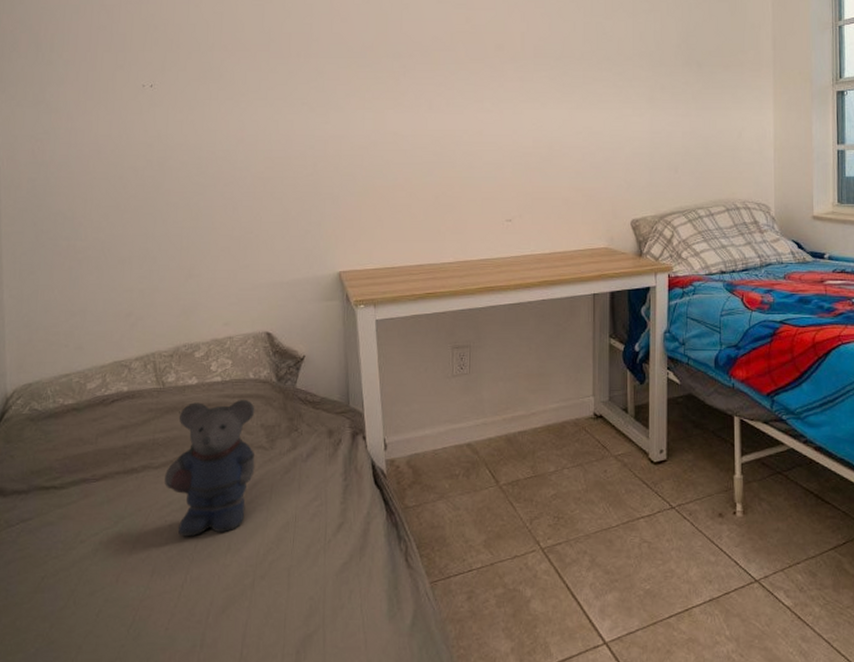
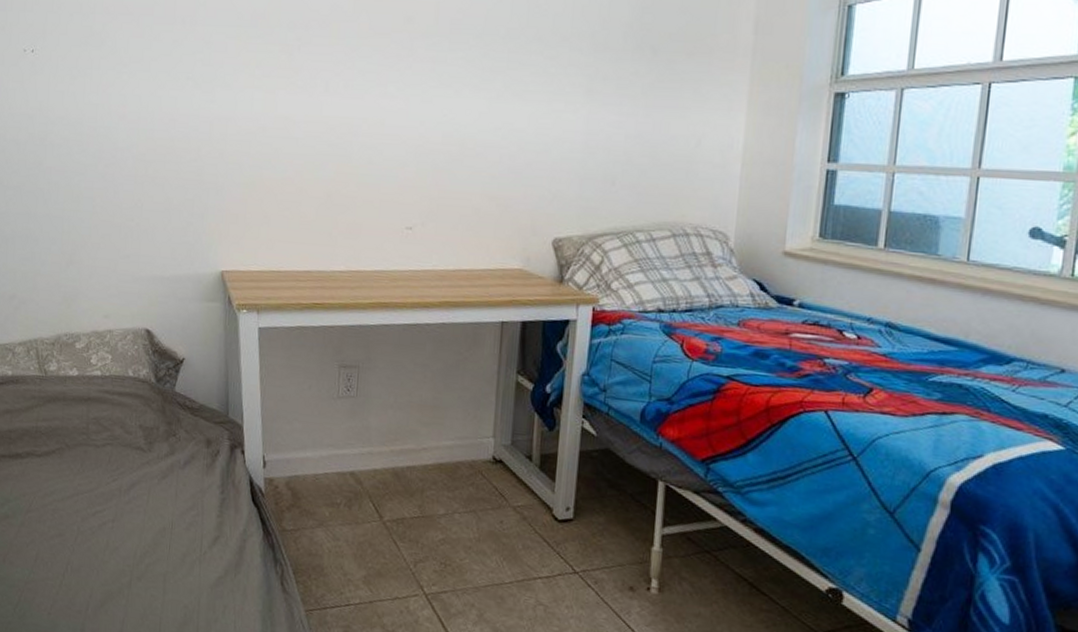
bear: present [165,399,255,537] -> none [47,394,134,529]

